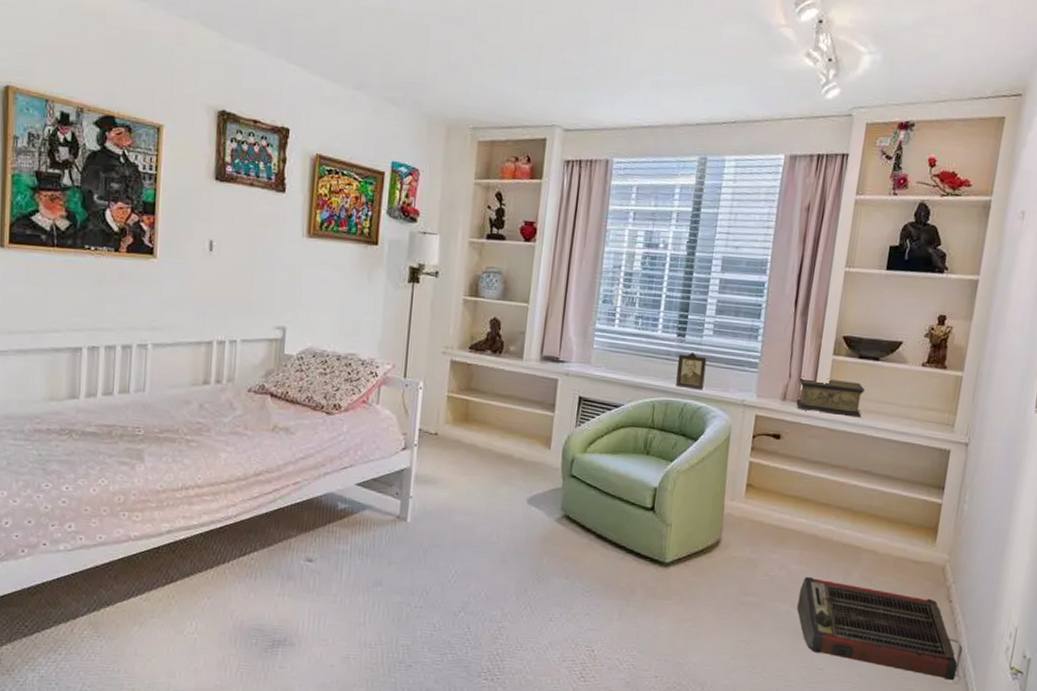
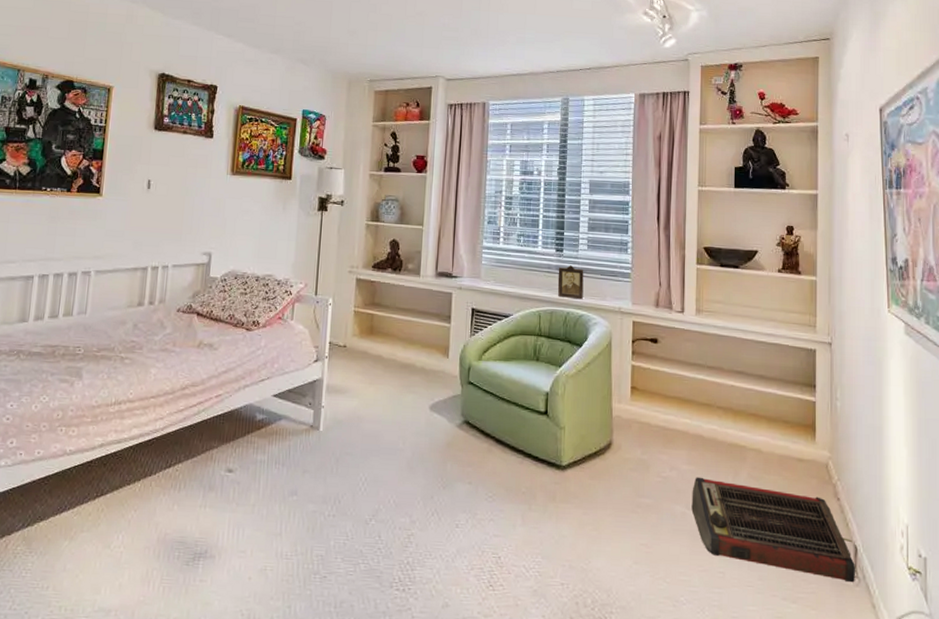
decorative box: present [796,375,865,418] -> none [668,284,729,321]

